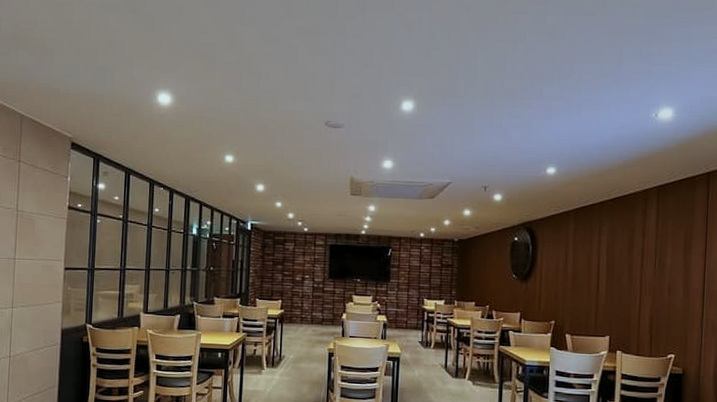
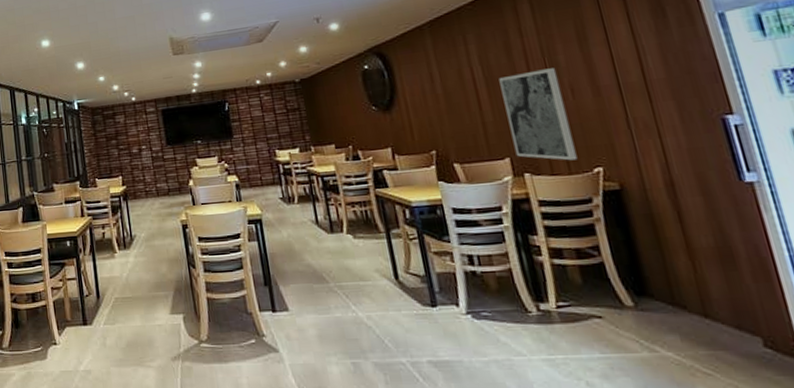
wall art: none [615,267,662,346] -> present [498,68,578,161]

